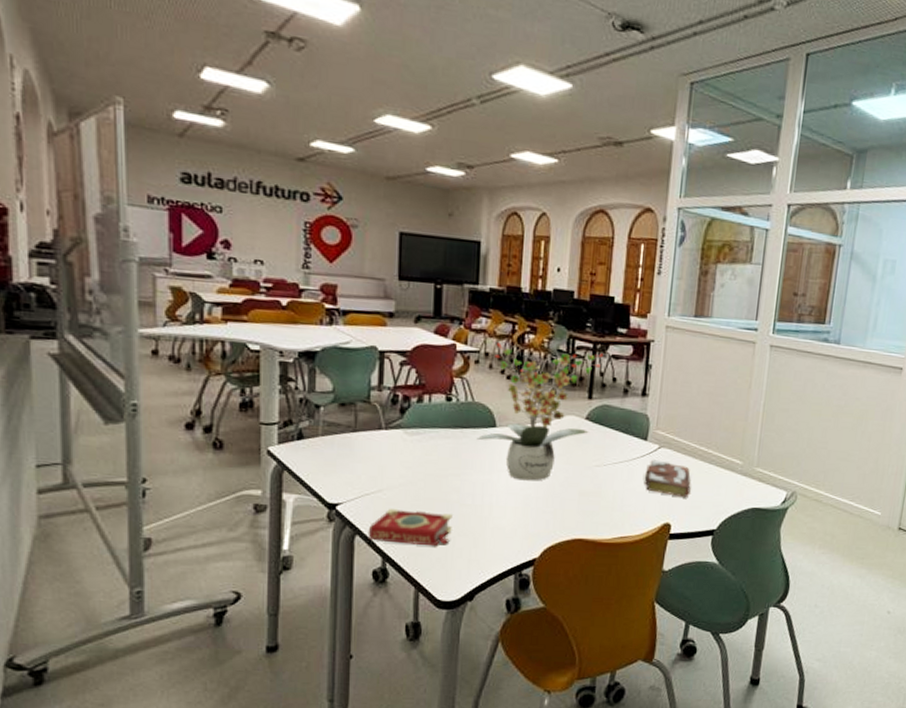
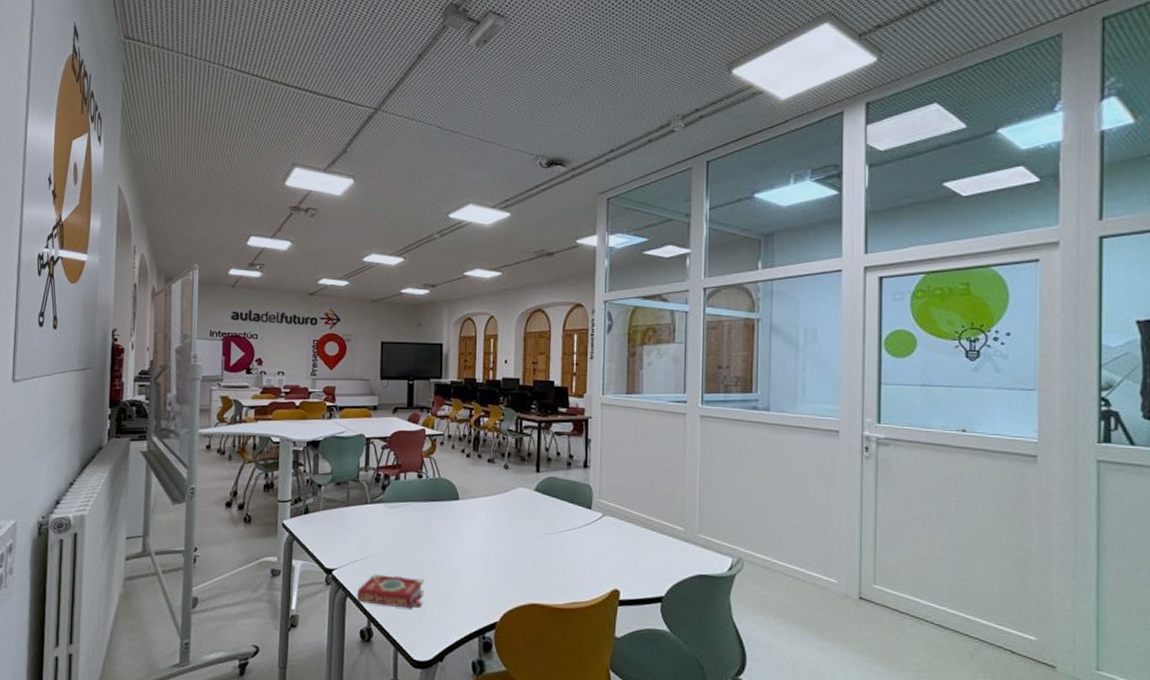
potted plant: present [476,343,604,481] -> none [443,426,548,549]
book: present [644,459,691,497] -> none [591,527,636,564]

